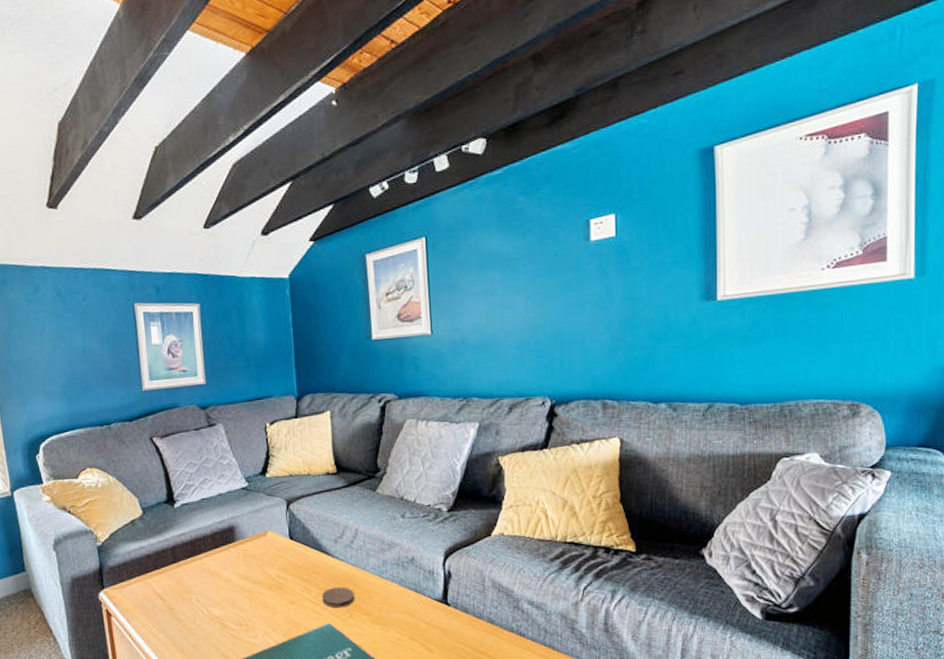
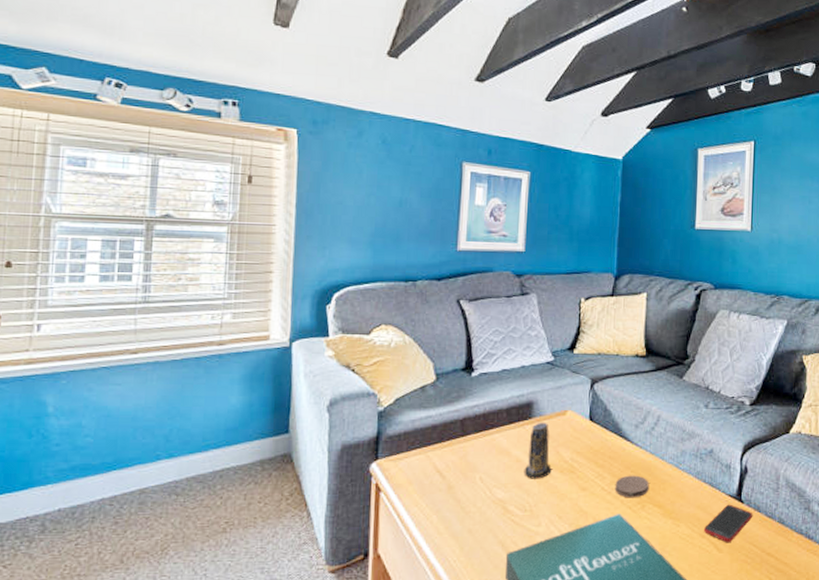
candle: none [235,544,260,597] -> present [524,422,552,479]
cell phone: none [412,607,461,644] -> present [703,504,753,543]

